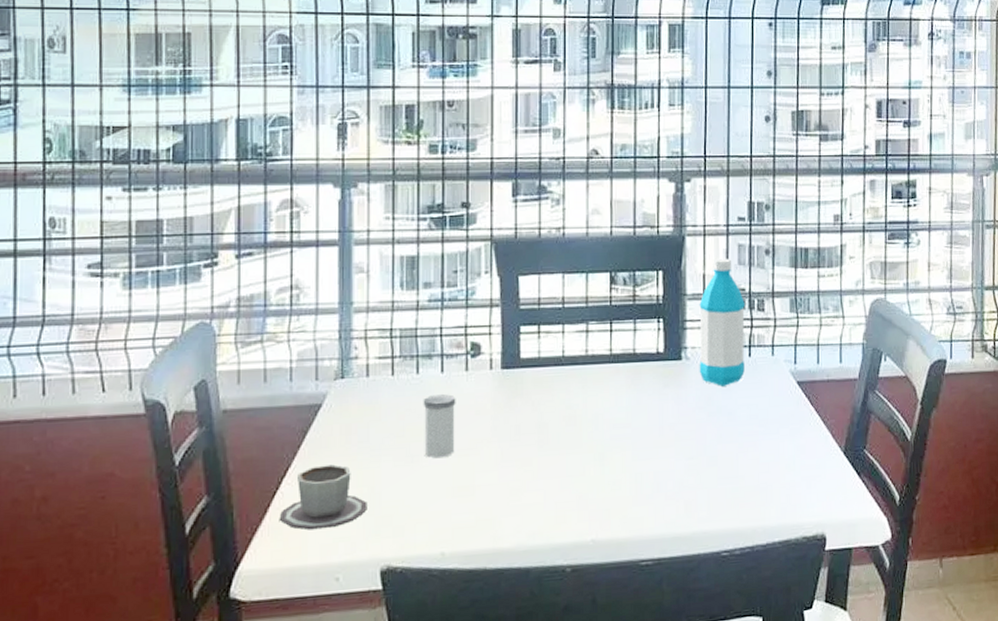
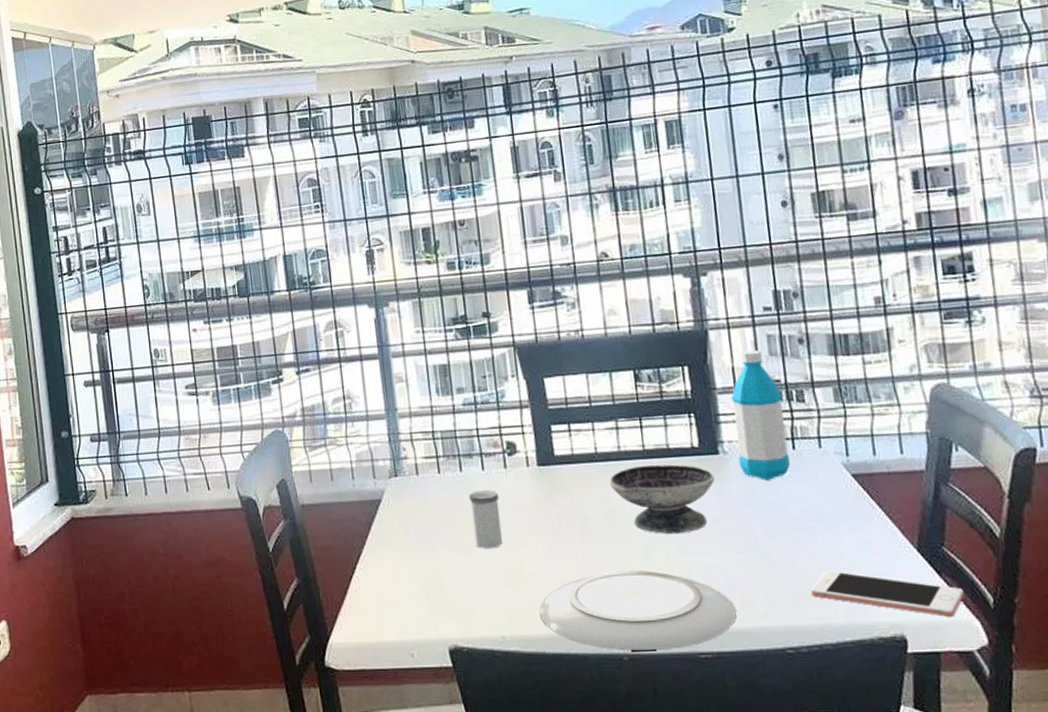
cup: present [279,464,367,531] -> none [357,553,431,611]
plate: none [485,478,680,562] -> present [539,570,737,651]
bowl: none [574,369,675,441] -> present [609,464,715,535]
cell phone: none [749,473,877,516] -> present [811,570,964,618]

